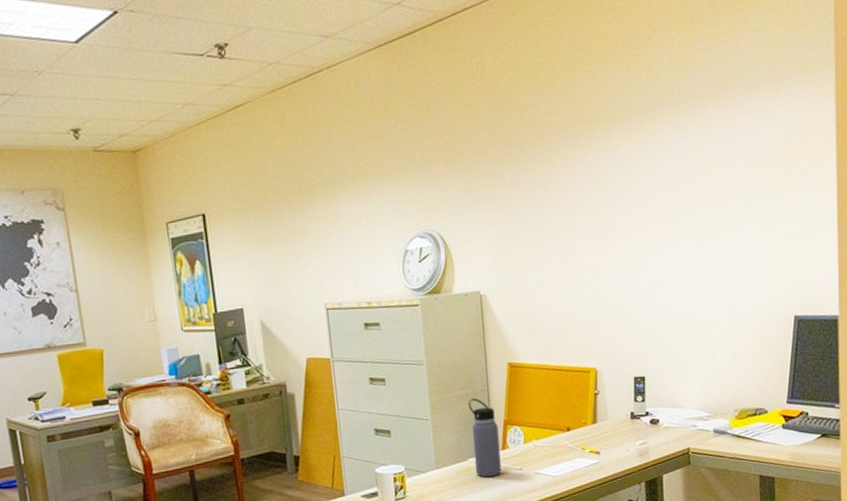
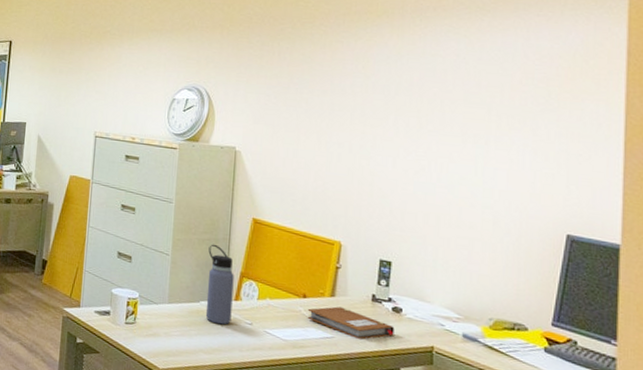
notebook: none [573,431,654,458] -> present [307,306,395,340]

